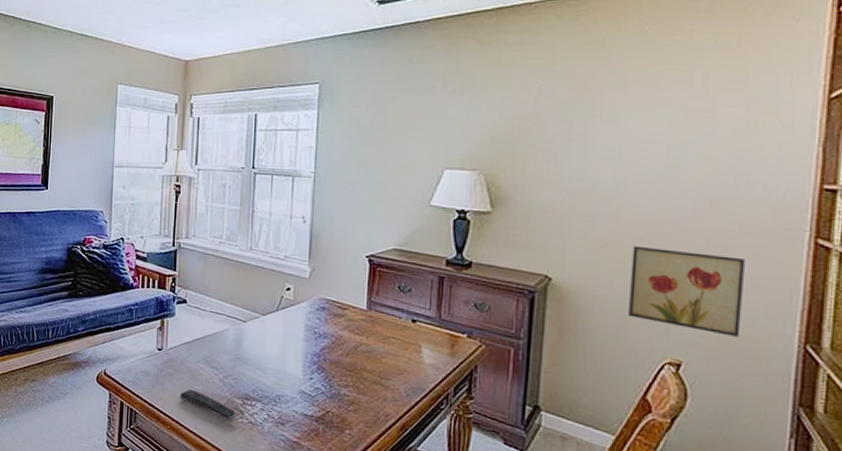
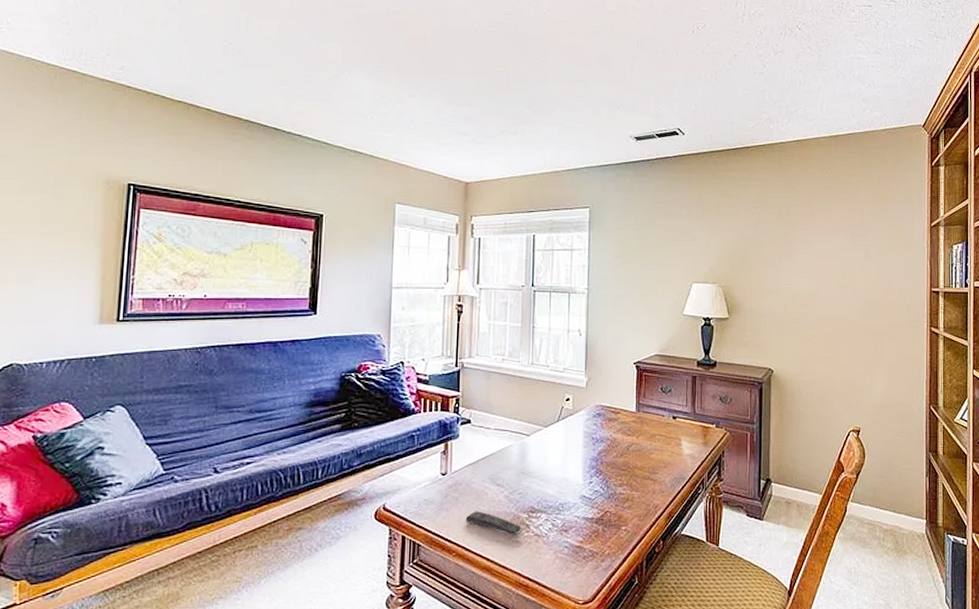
wall art: present [628,245,745,337] -> none [825,340,893,404]

